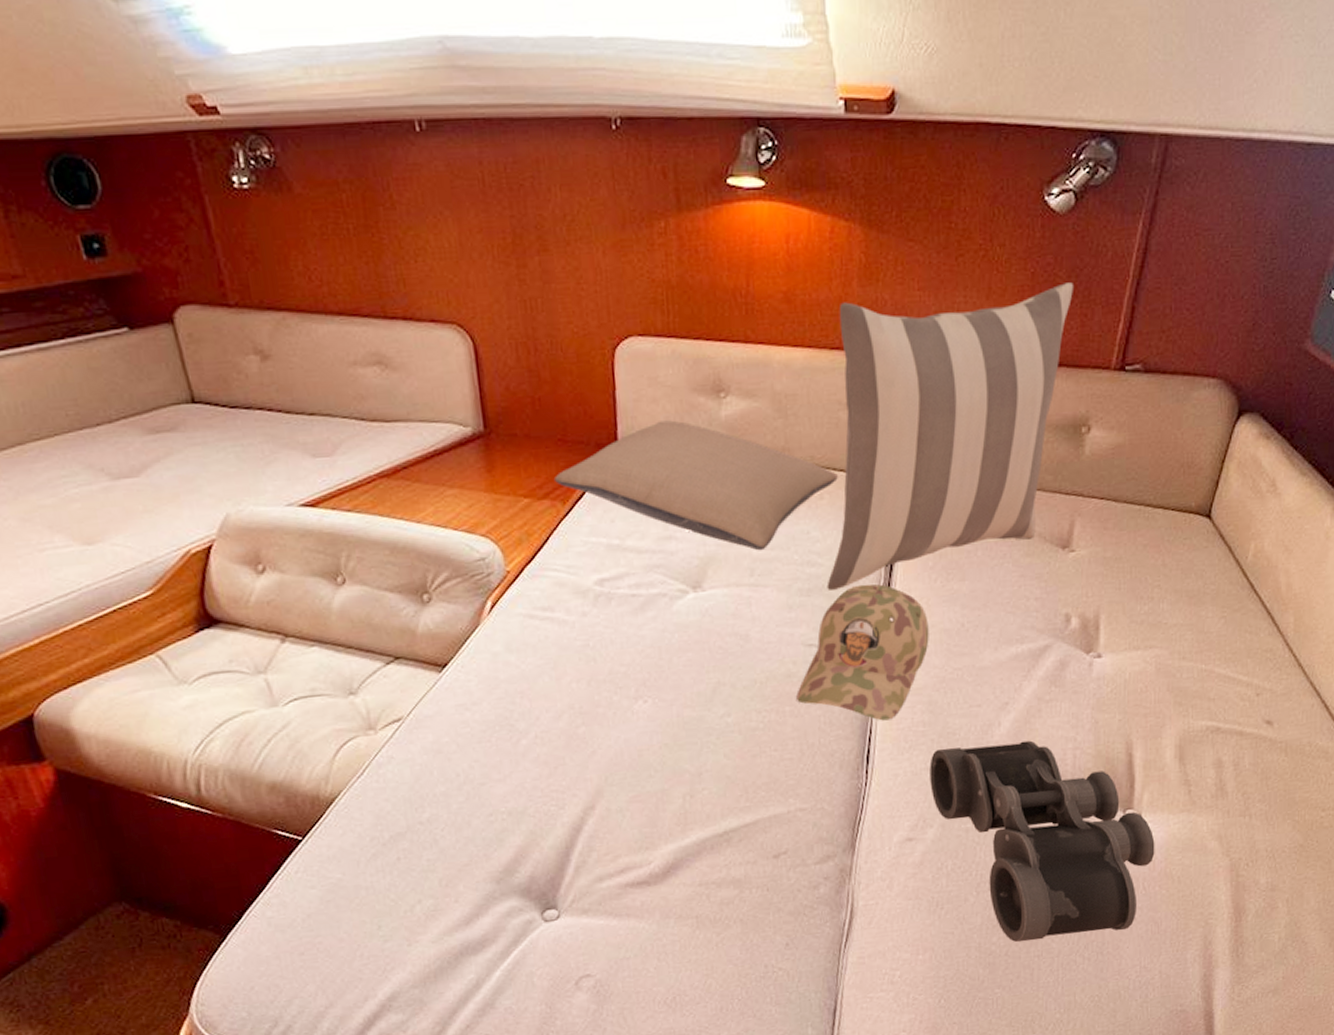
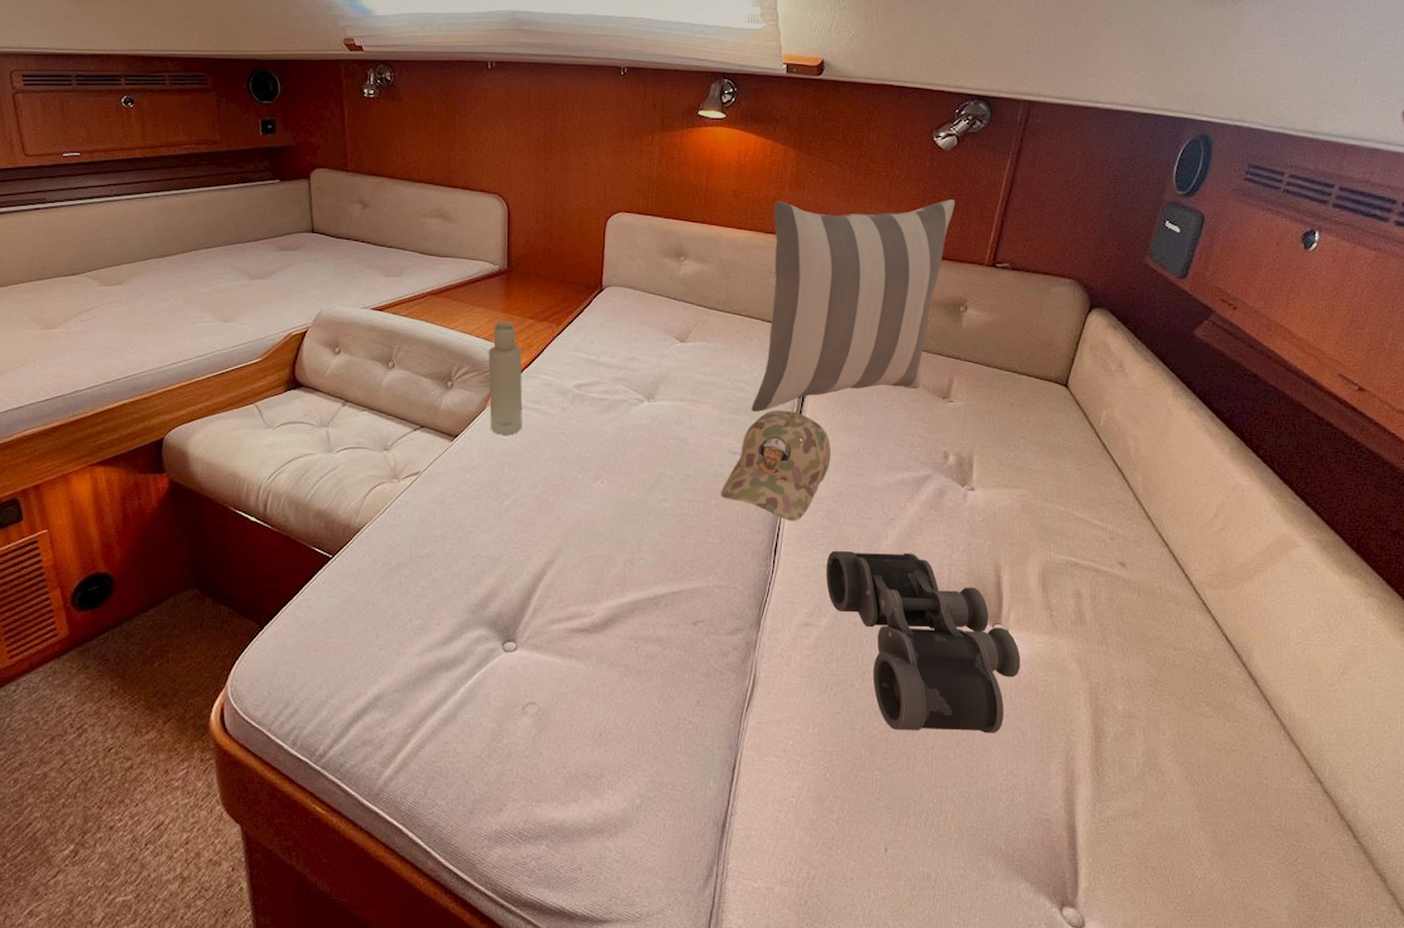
bottle: none [473,503,532,657] -> present [488,320,523,435]
pillow: present [555,420,838,551] -> none [553,273,765,376]

